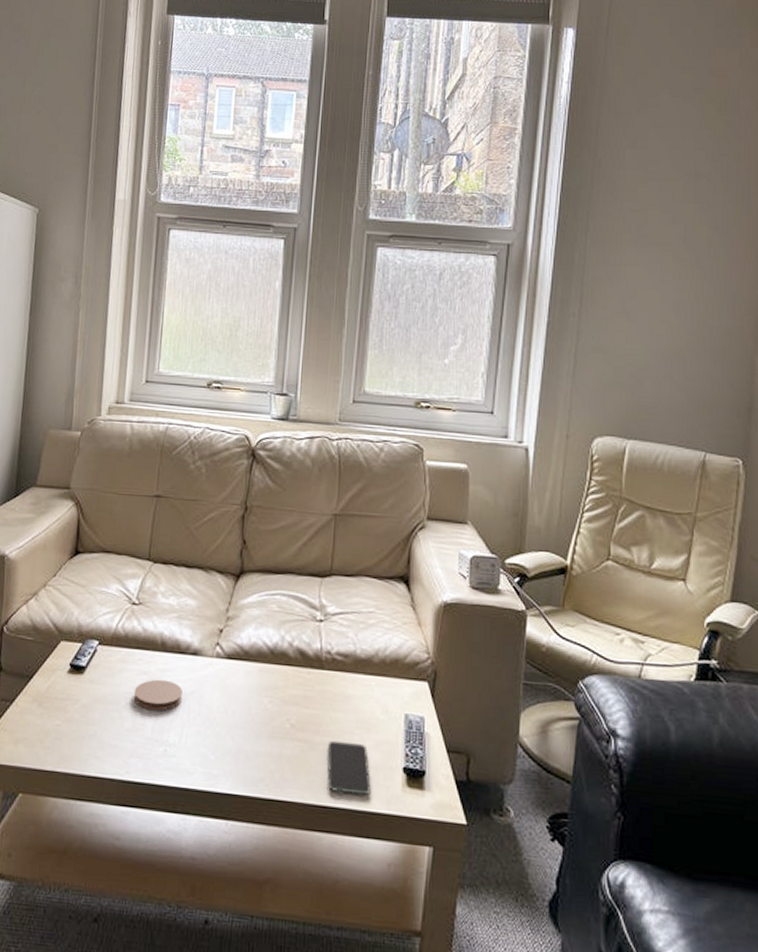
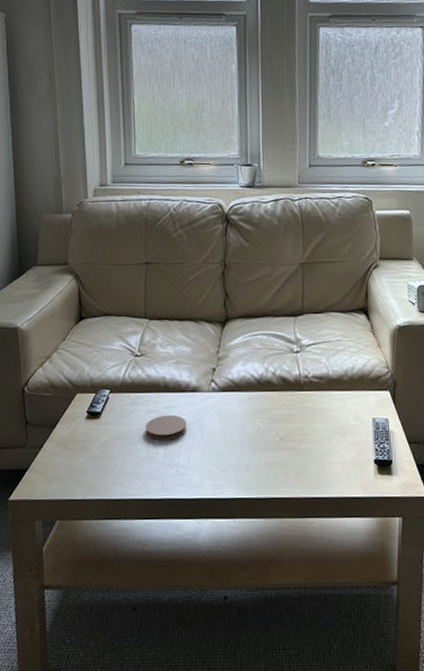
smartphone: present [327,740,371,795] -> none [311,445,349,485]

